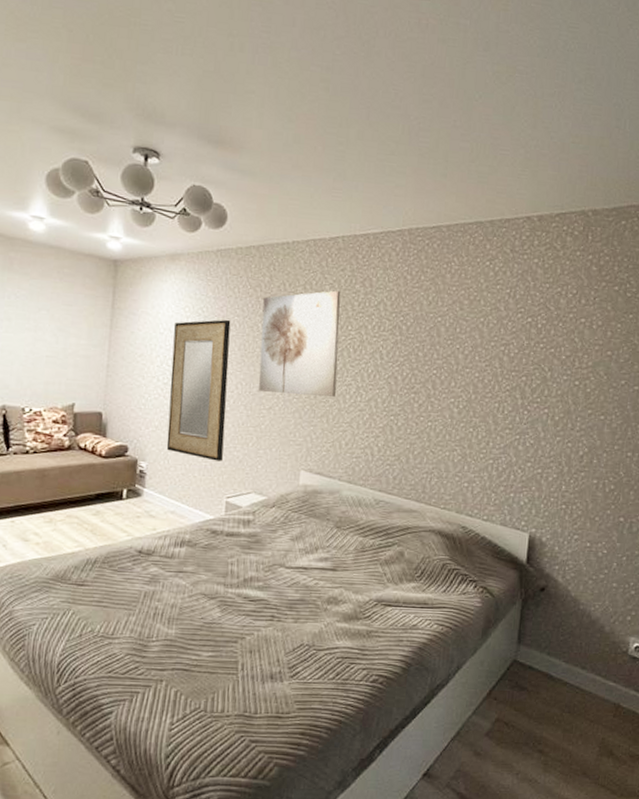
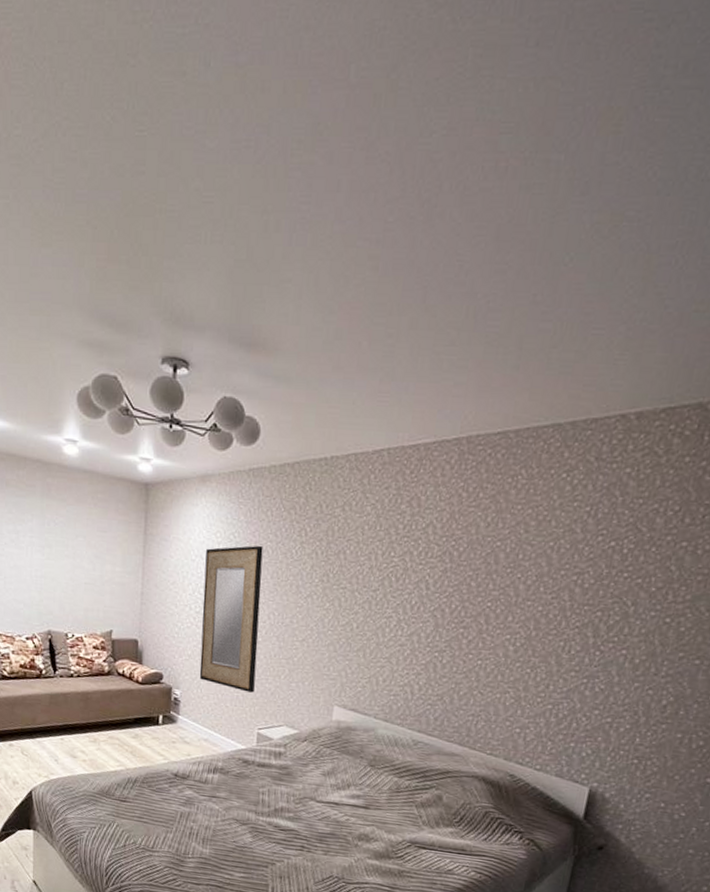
wall art: present [258,290,341,397] -> none [292,511,384,630]

